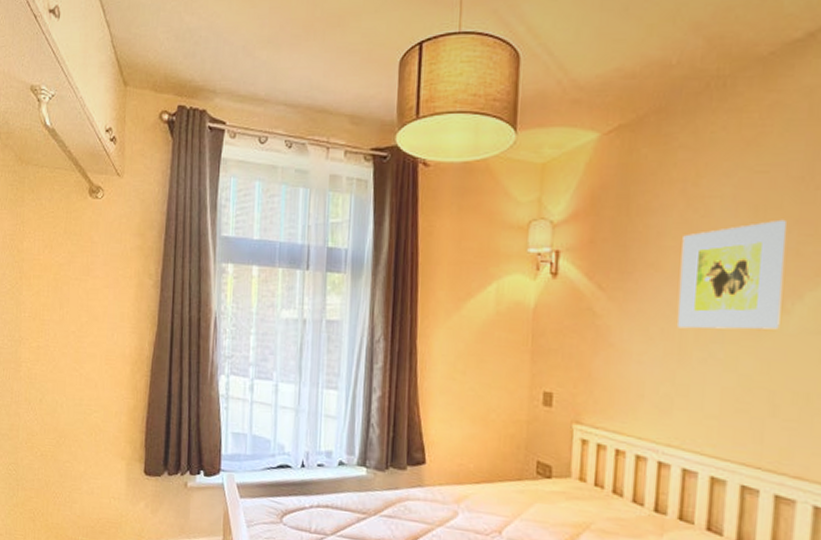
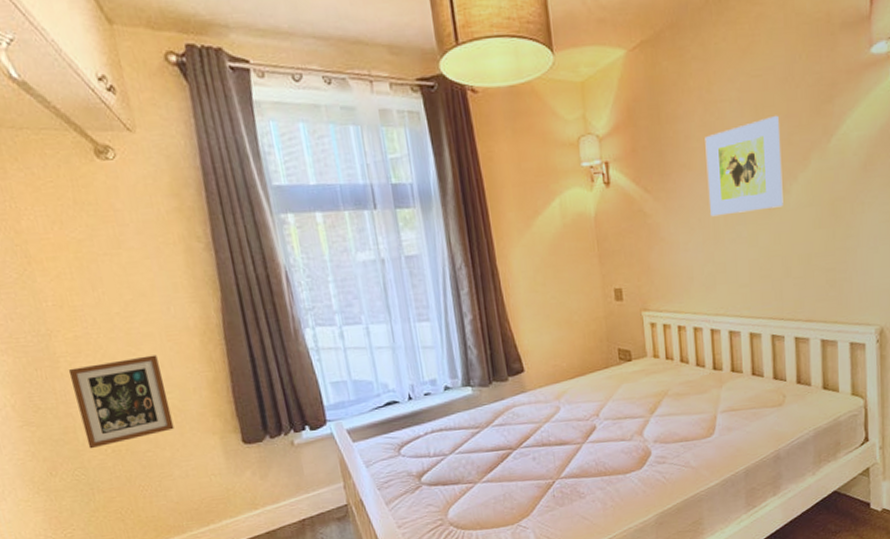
picture frame: none [24,373,94,449] -> present [68,355,175,449]

